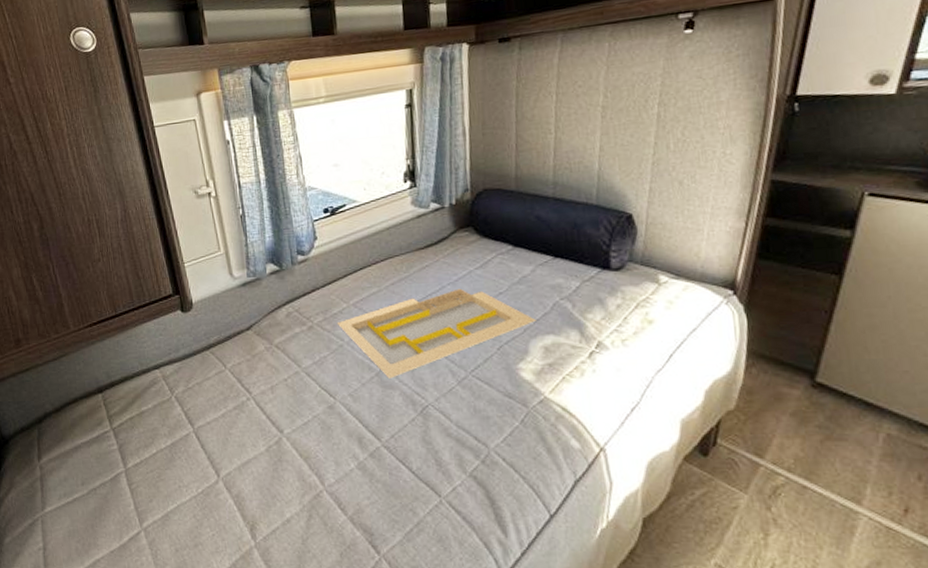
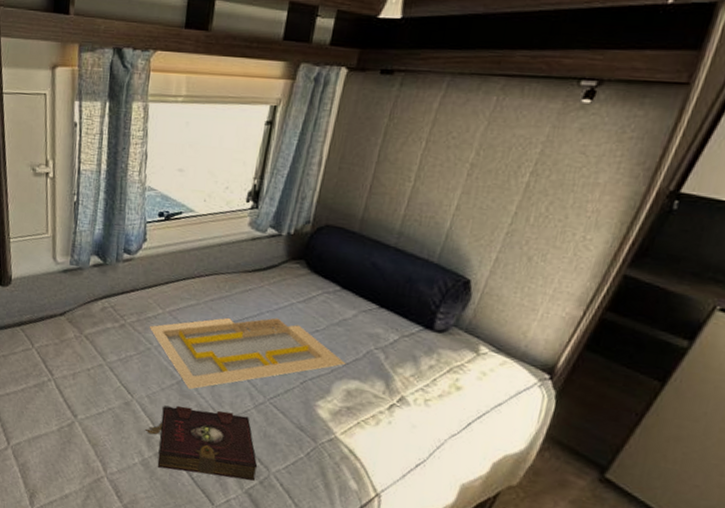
book: none [354,394,476,468] -> present [144,406,258,481]

